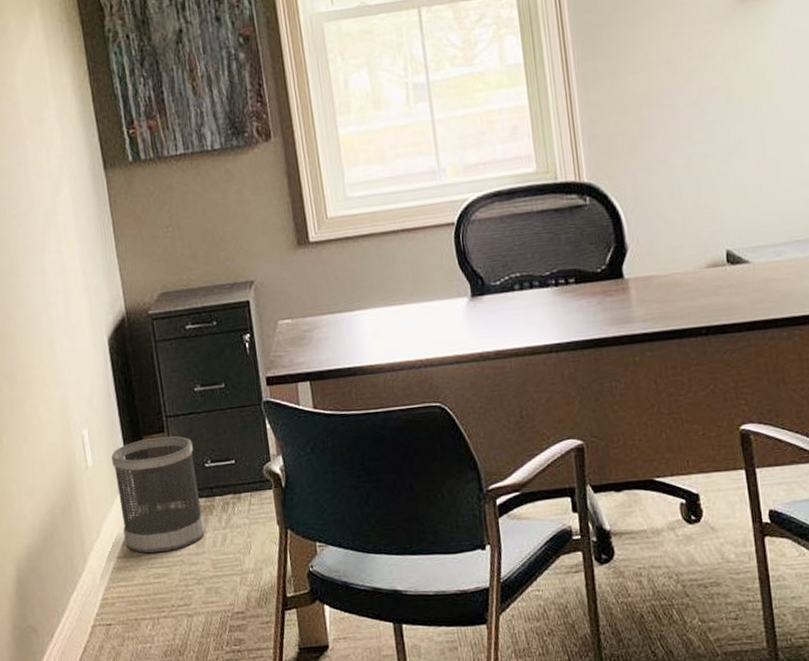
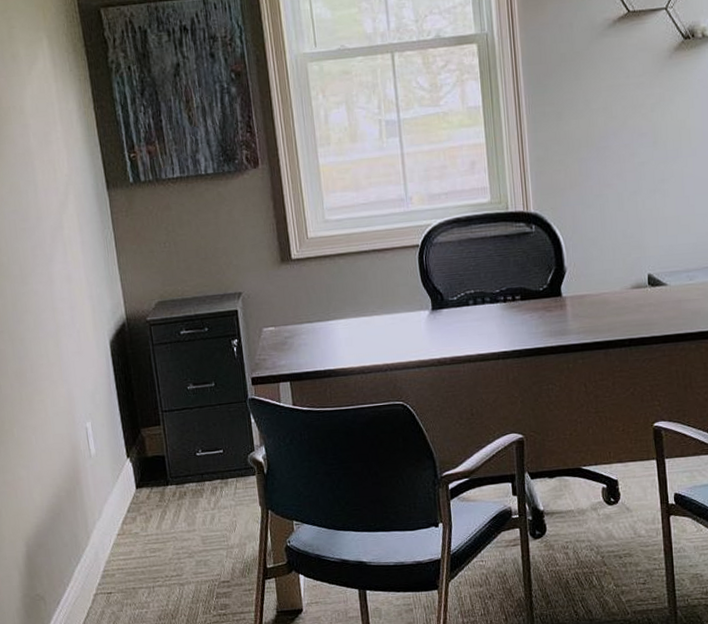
wastebasket: present [111,435,206,553] -> none [113,428,196,531]

